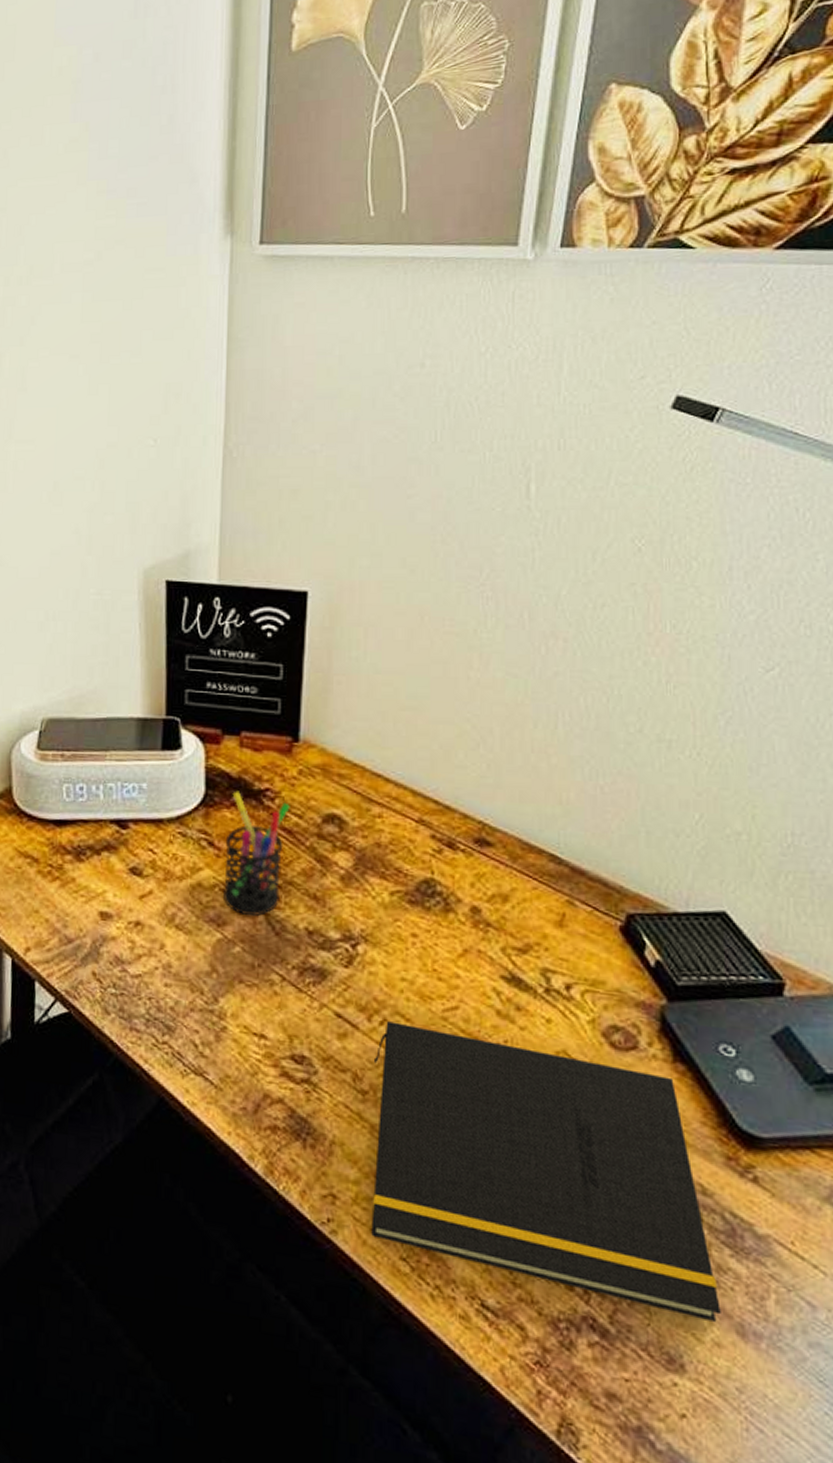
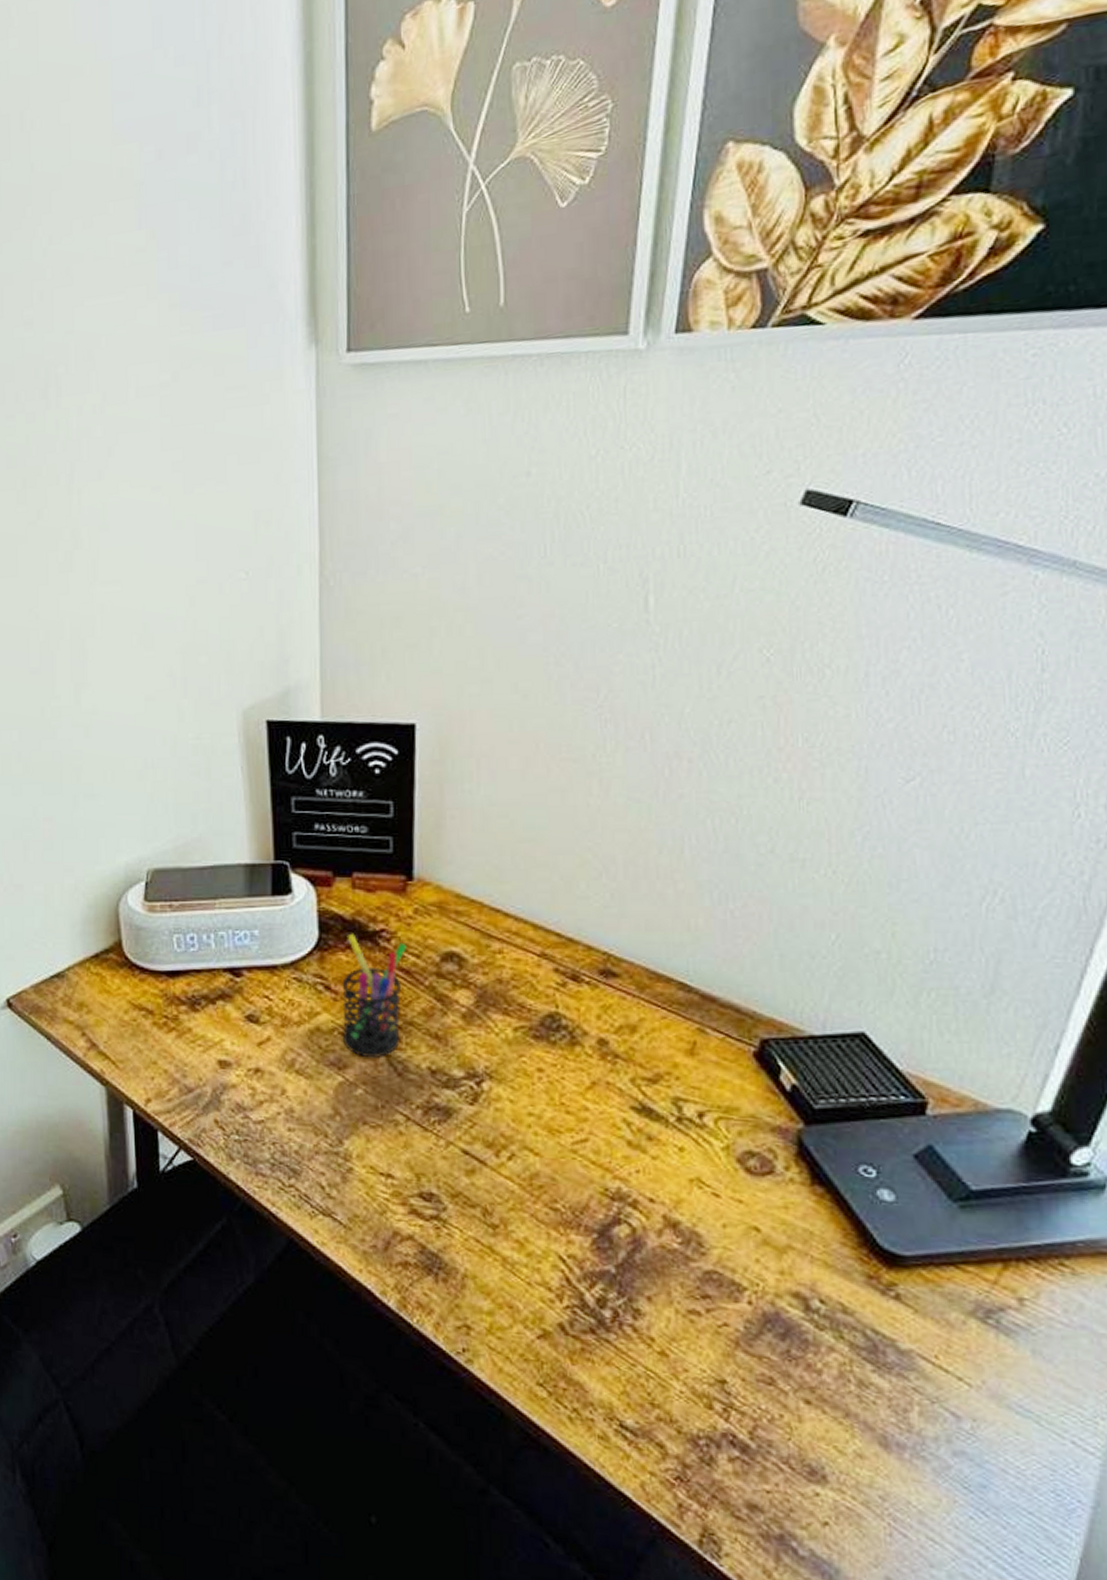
notepad: present [371,1021,721,1322] -> none [504,1156,863,1434]

